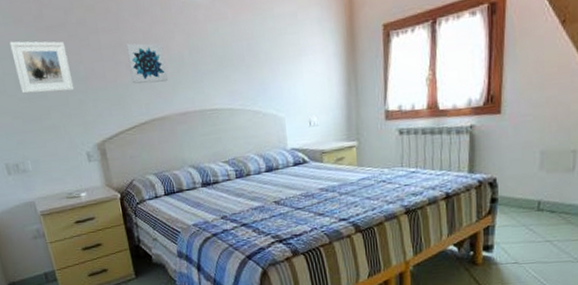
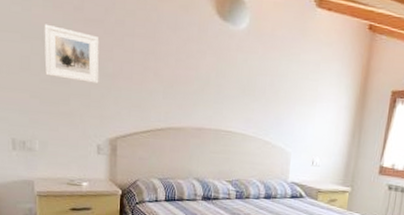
wall art: present [125,43,168,84] -> none [156,53,193,97]

